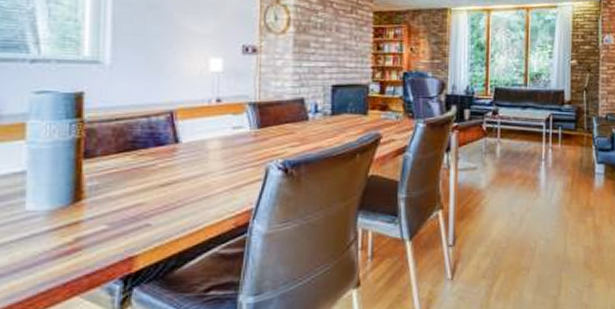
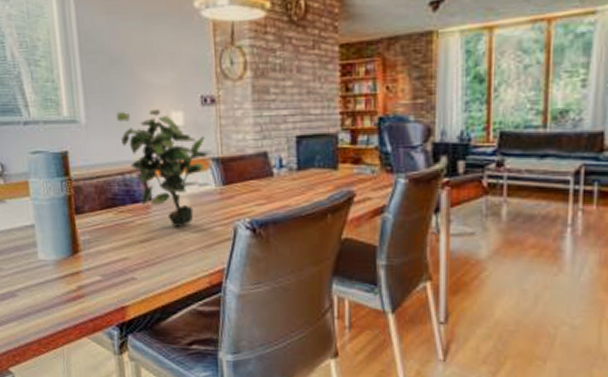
potted plant: none [148,55,247,169] -> present [116,110,210,227]

